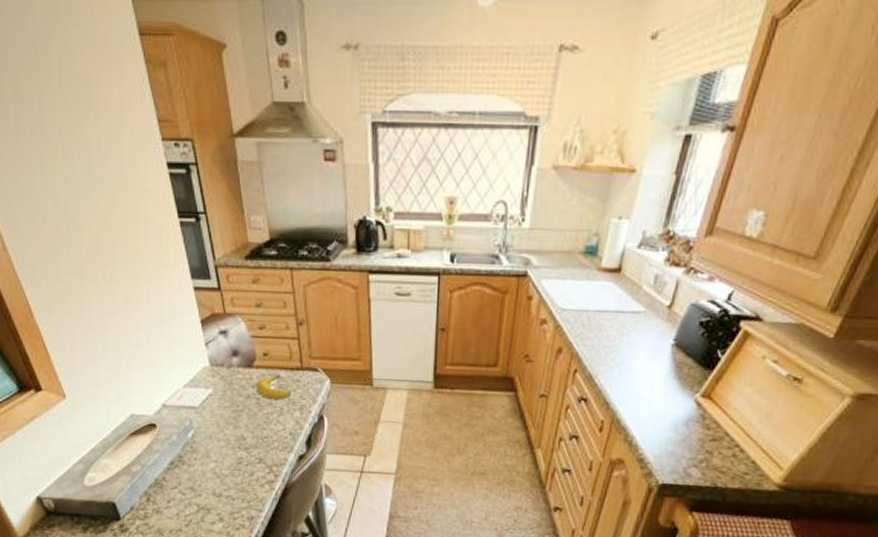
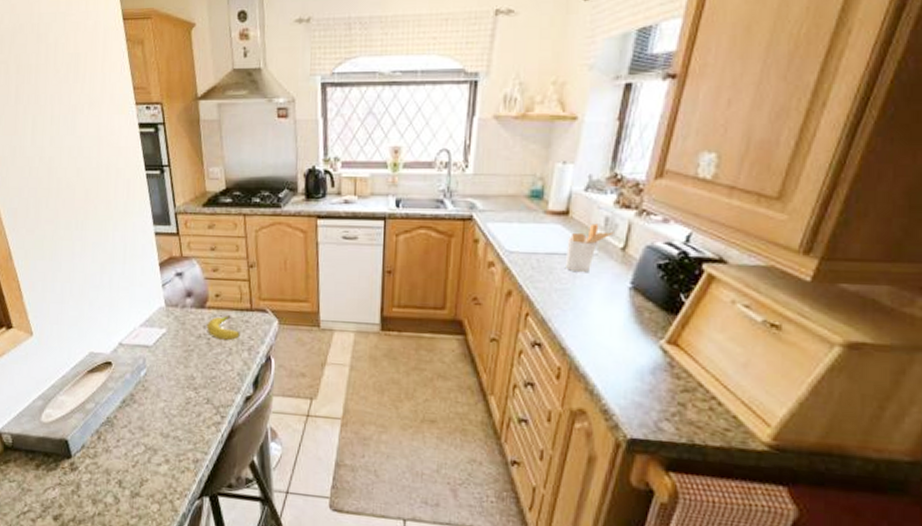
utensil holder: none [615,281,662,330] -> present [566,223,614,273]

